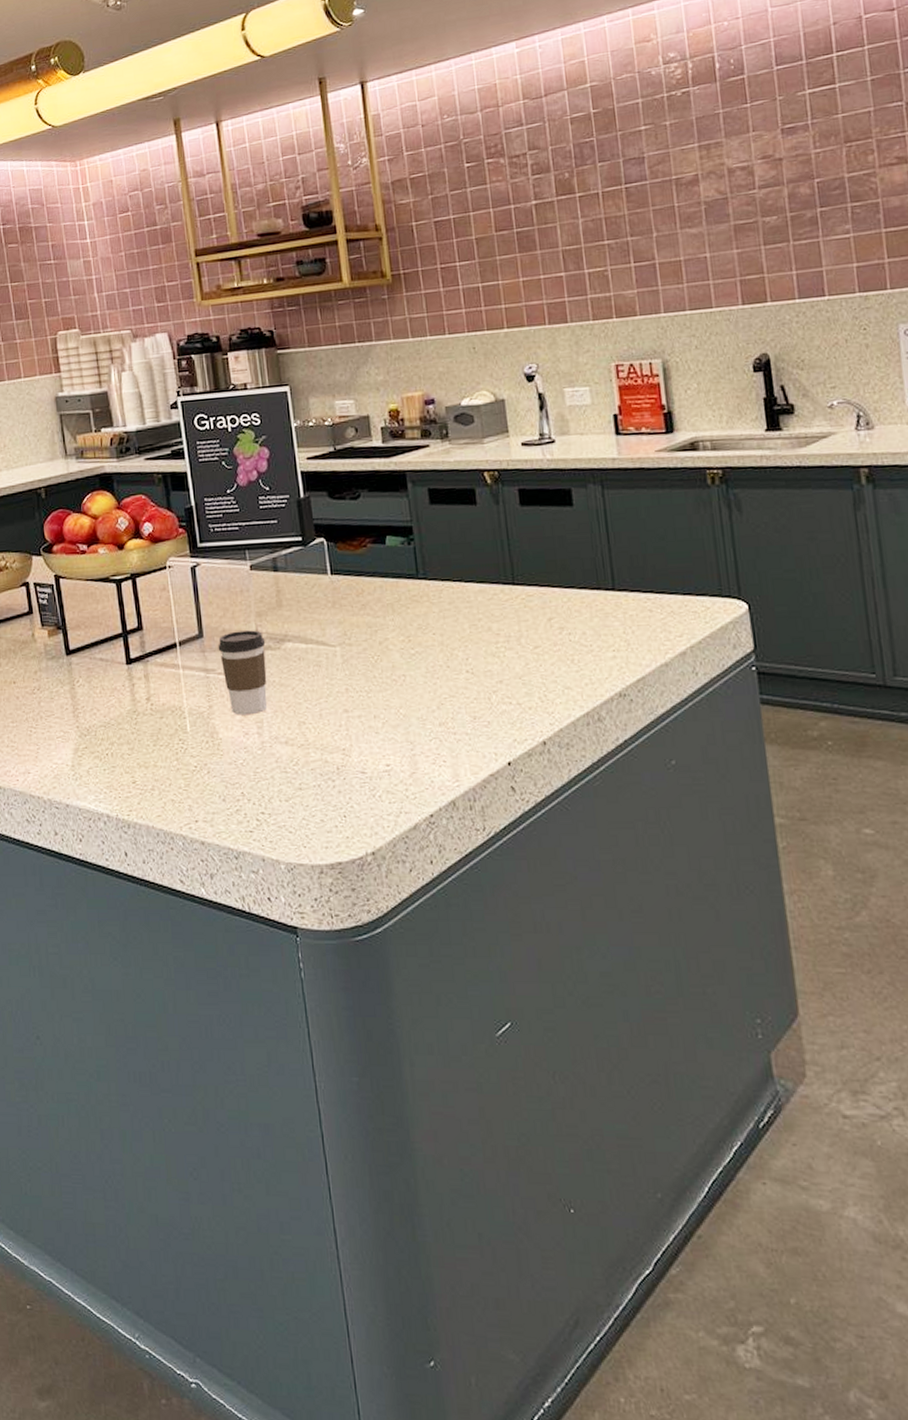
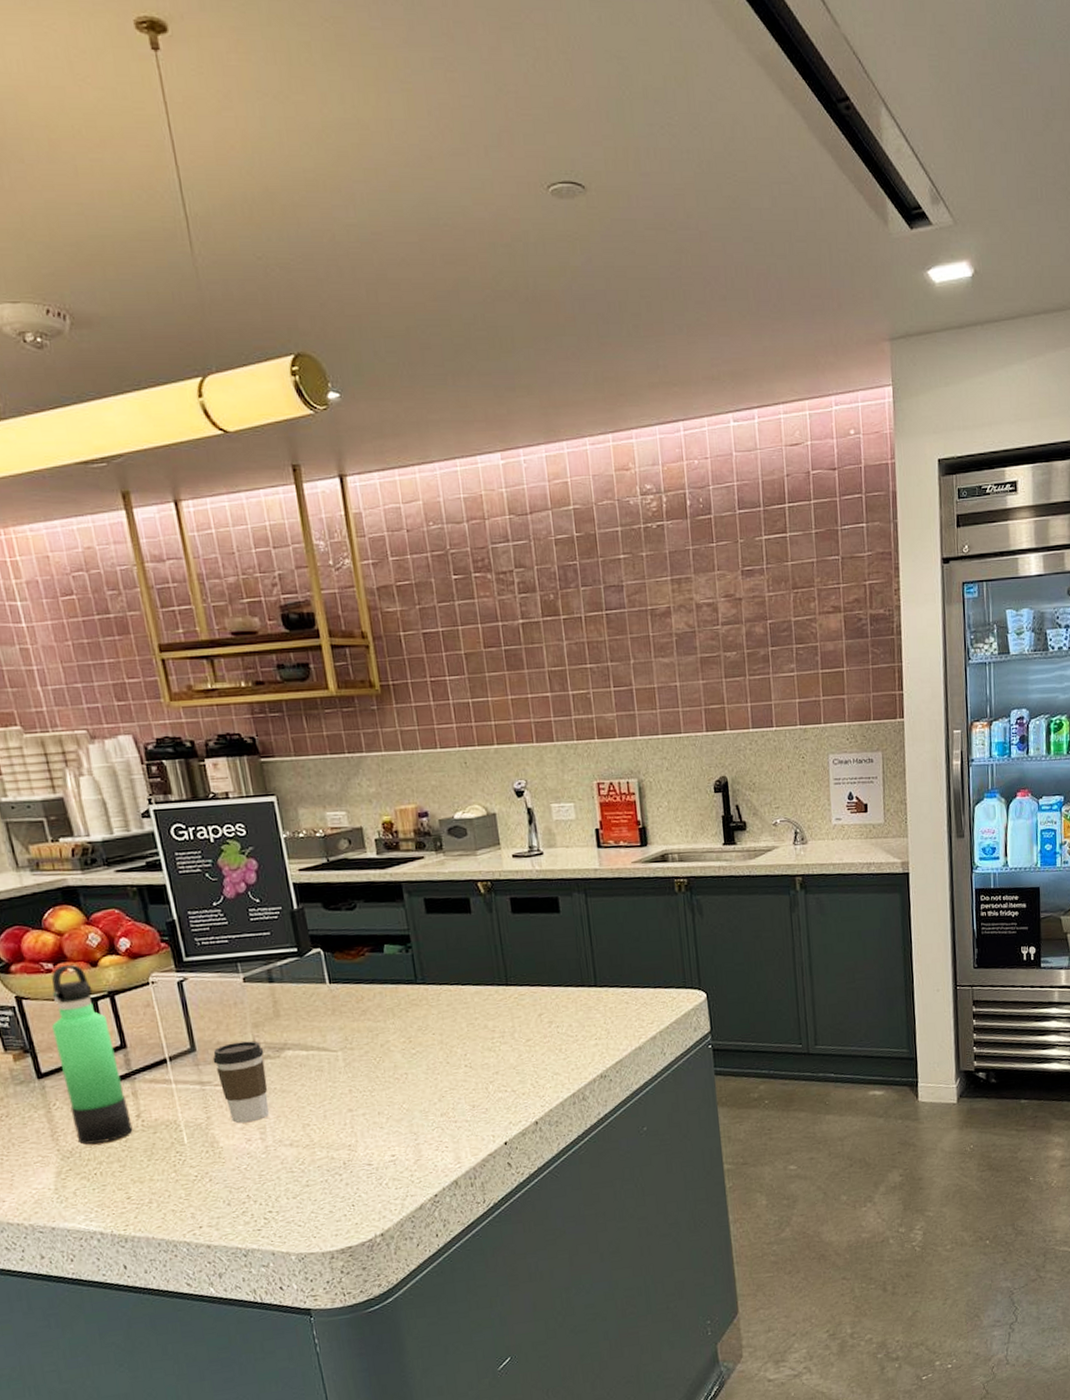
thermos bottle: none [82,546,142,723] -> present [51,964,133,1144]

